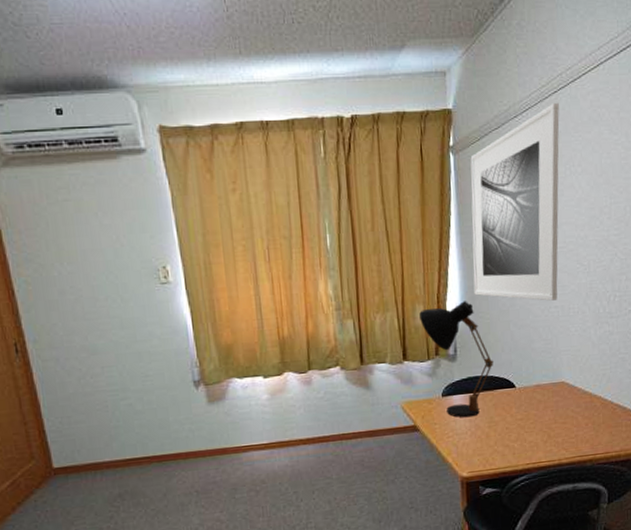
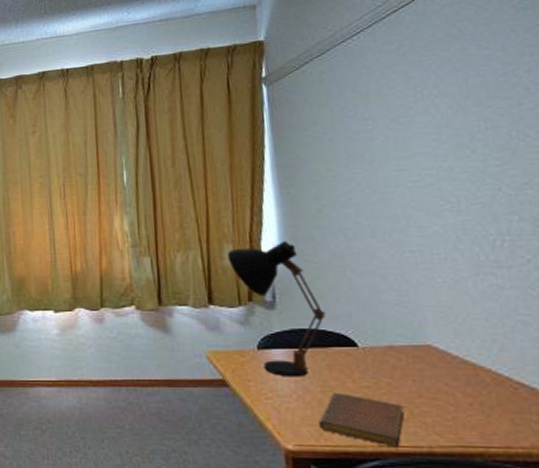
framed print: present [470,102,560,301] -> none [287,21,413,244]
notebook: none [486,425,544,464] -> present [318,392,404,447]

